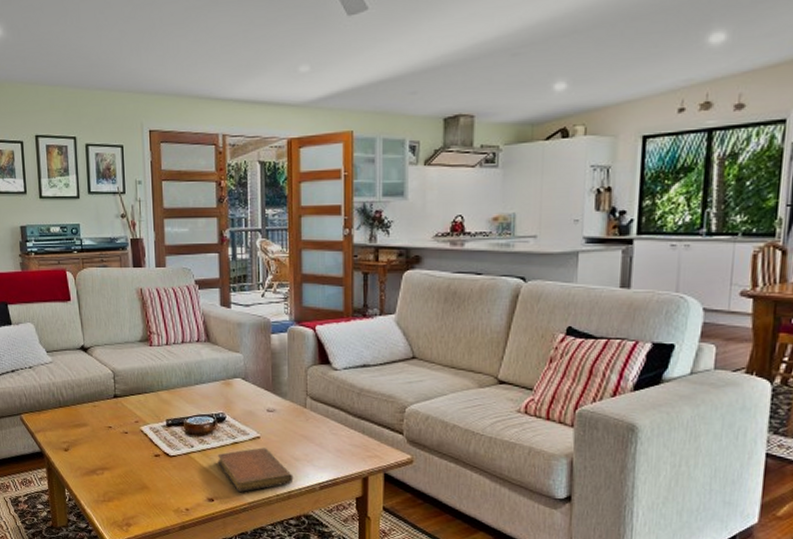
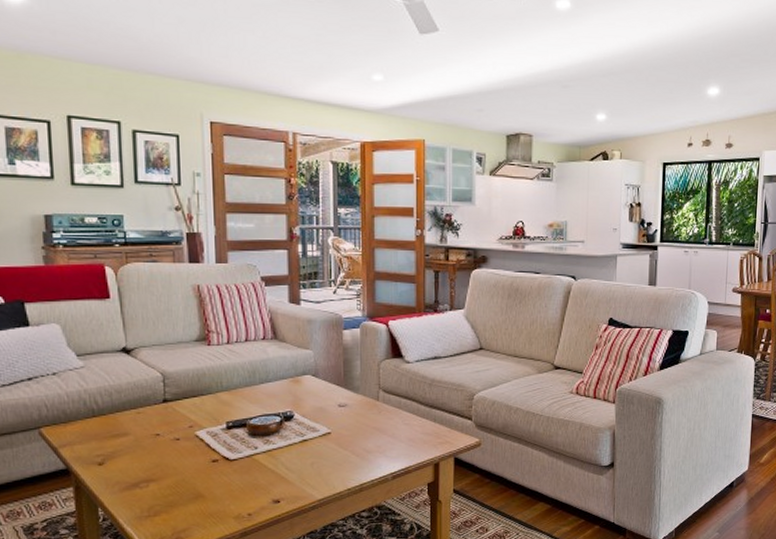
notebook: present [217,447,294,492] -> none [284,443,366,490]

